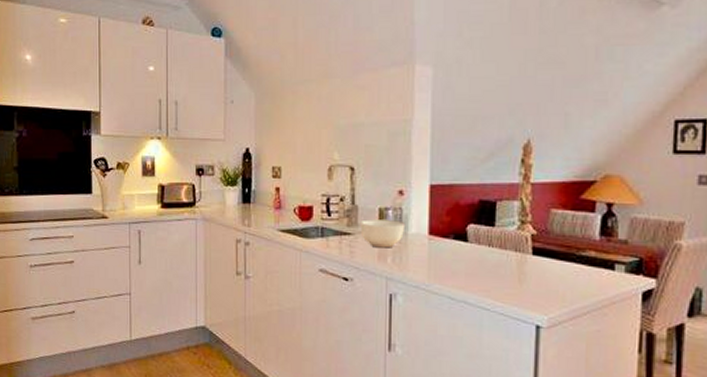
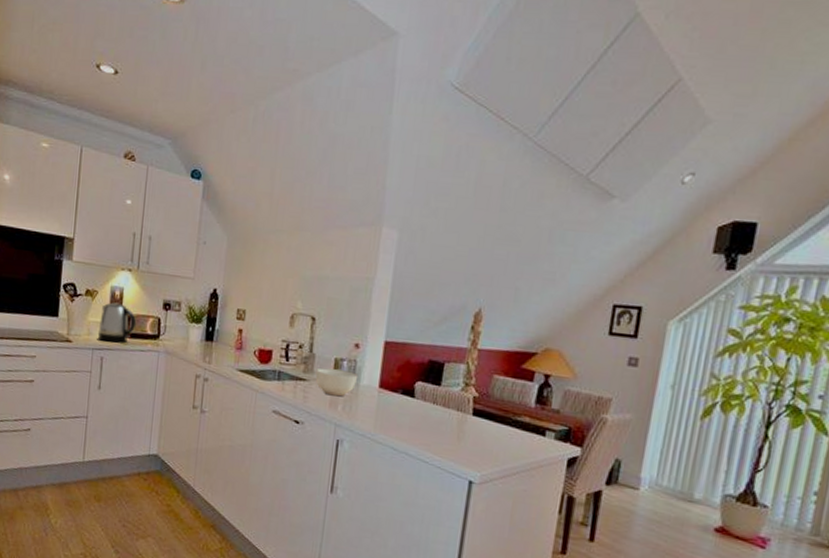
kettle: none [132,173,170,216] -> present [97,302,136,344]

